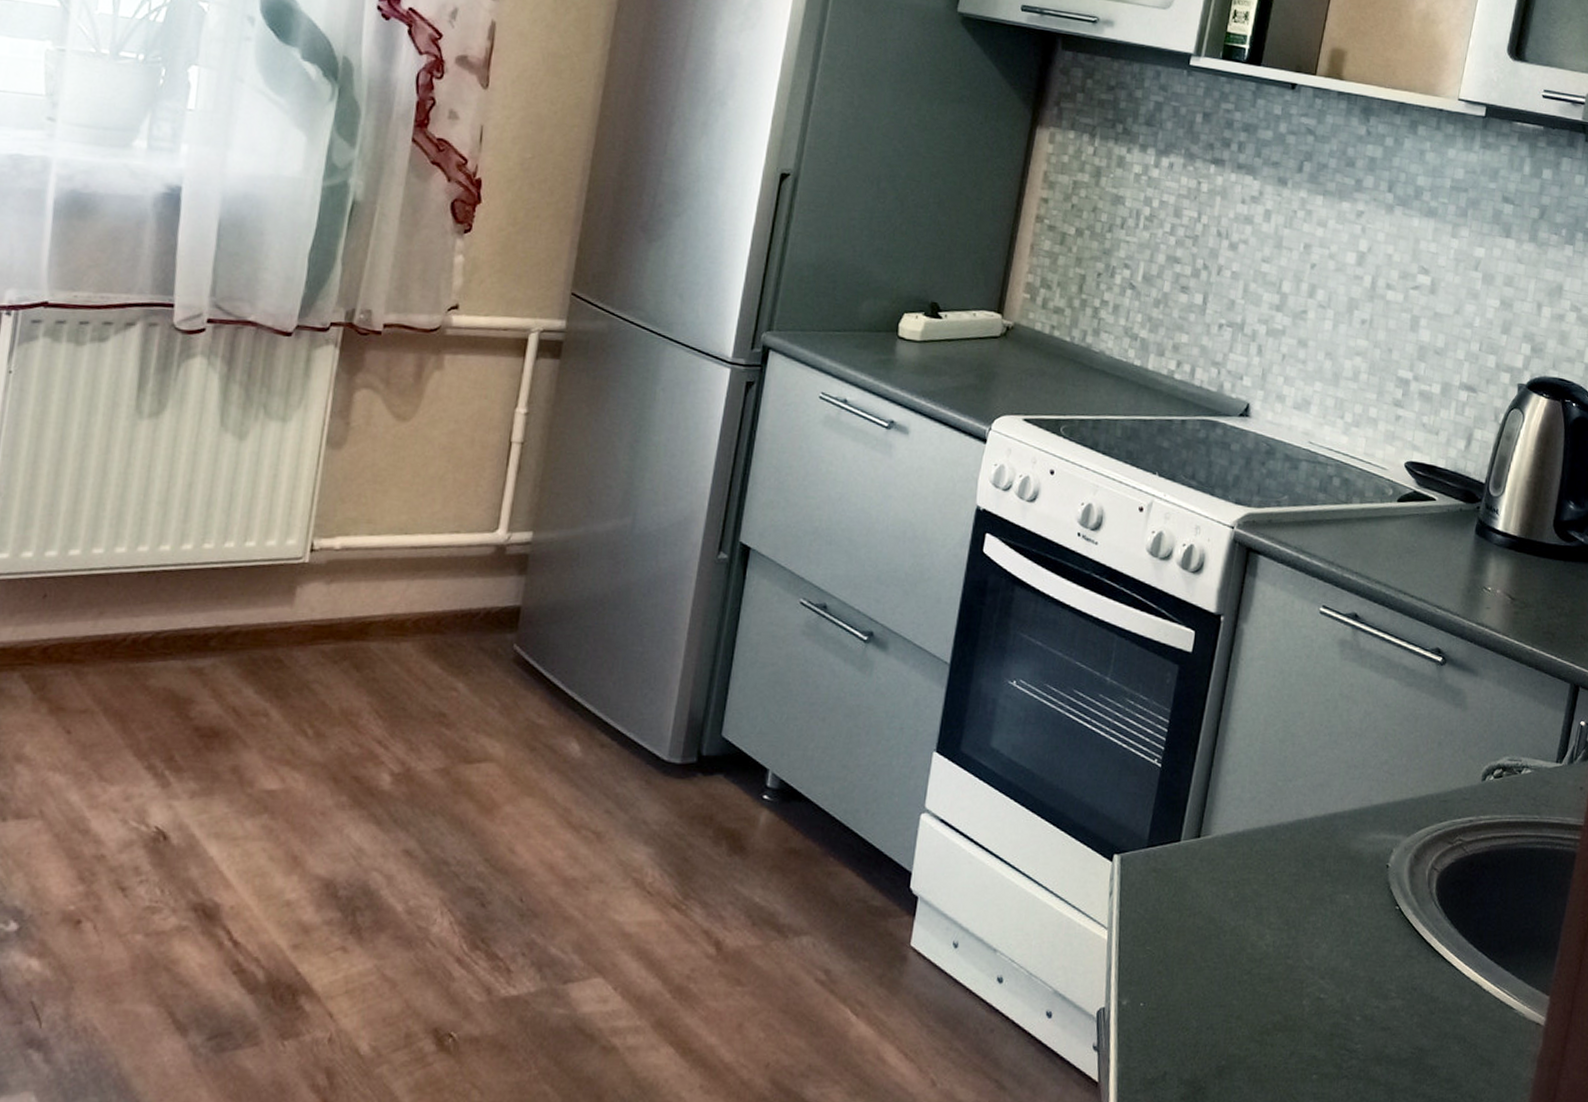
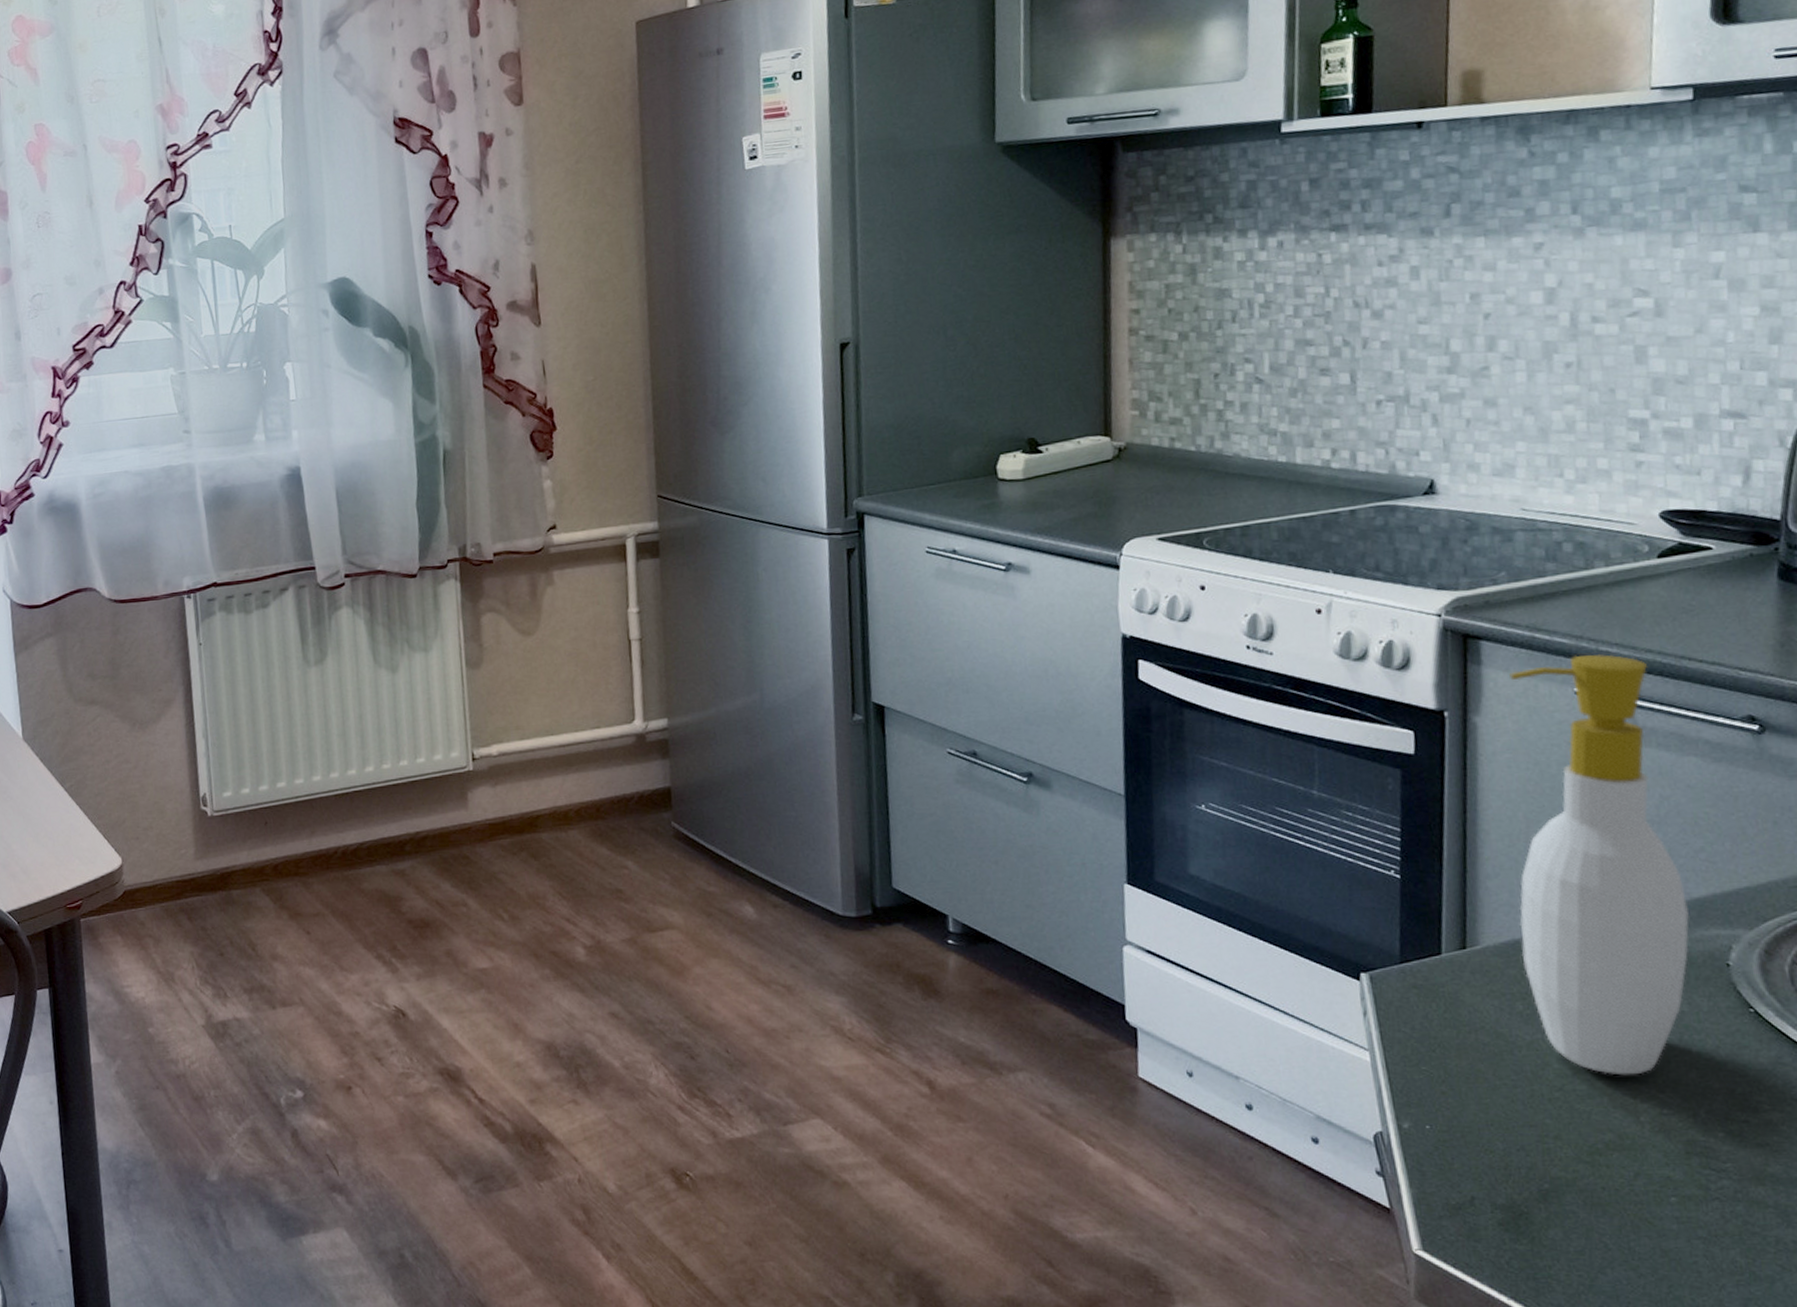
soap bottle: none [1241,578,1374,962] -> present [1509,654,1690,1076]

